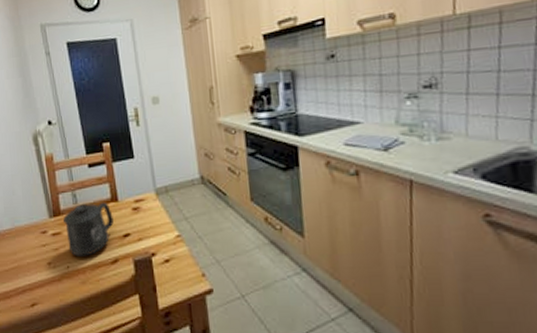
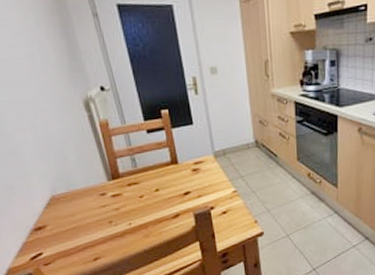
mug: present [62,202,114,256] -> none [122,164,174,214]

